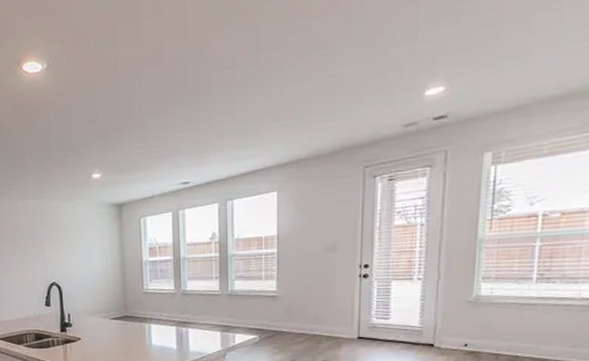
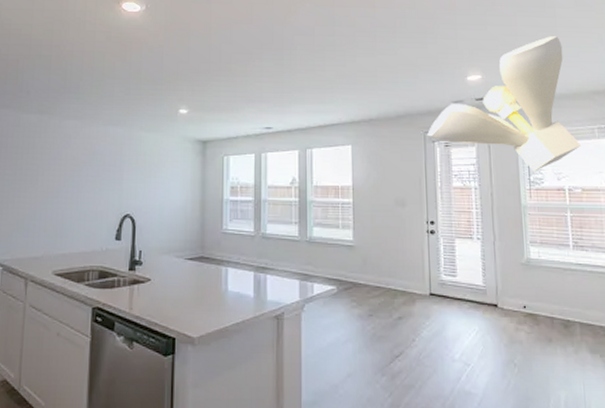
ceiling fan: none [368,15,572,199] -> present [427,36,582,172]

